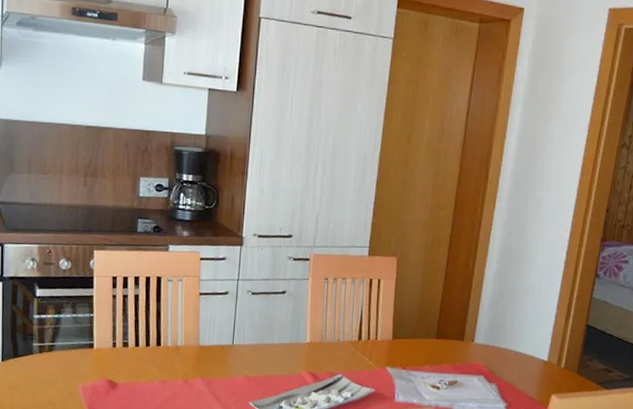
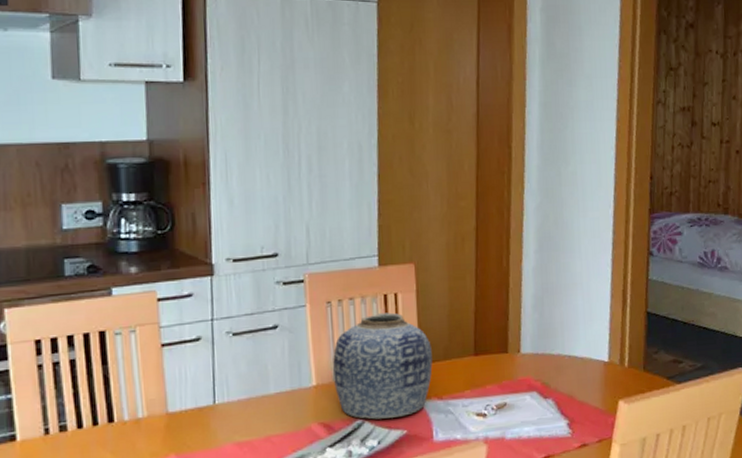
vase: none [323,293,403,378] -> present [332,312,433,420]

